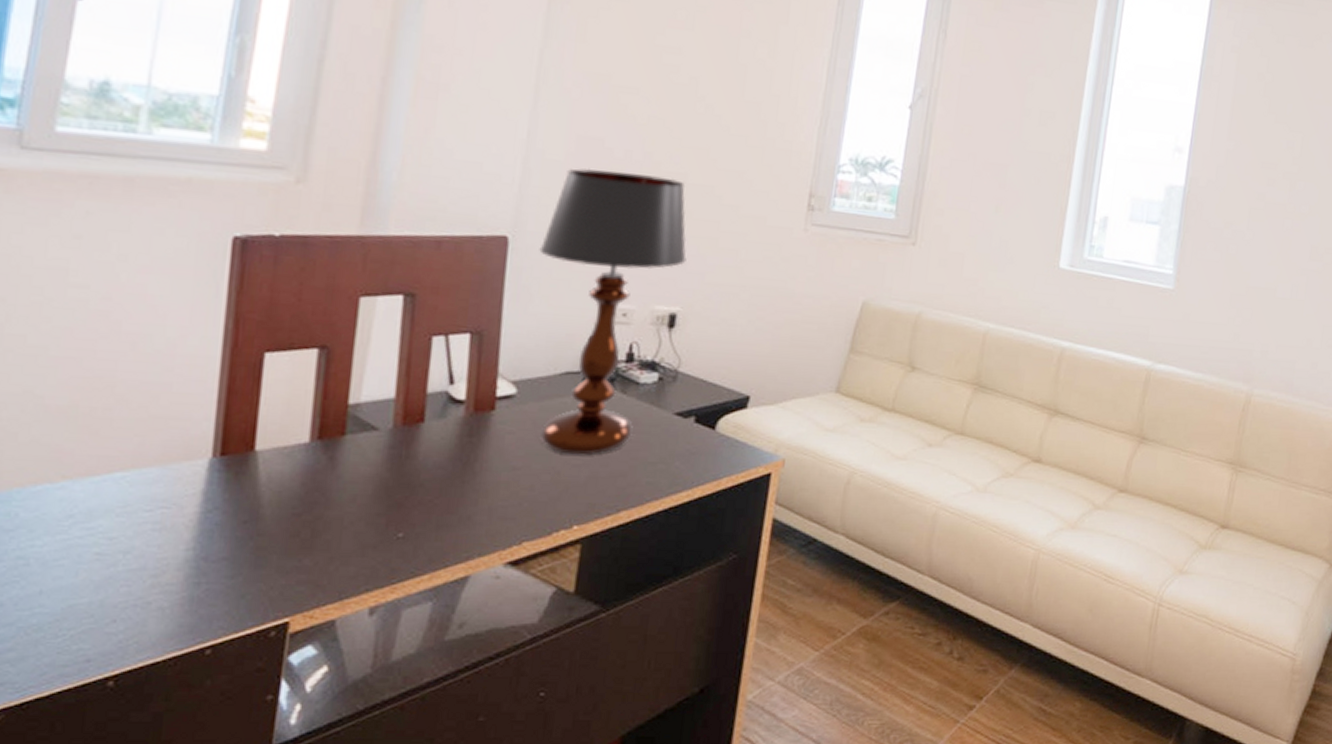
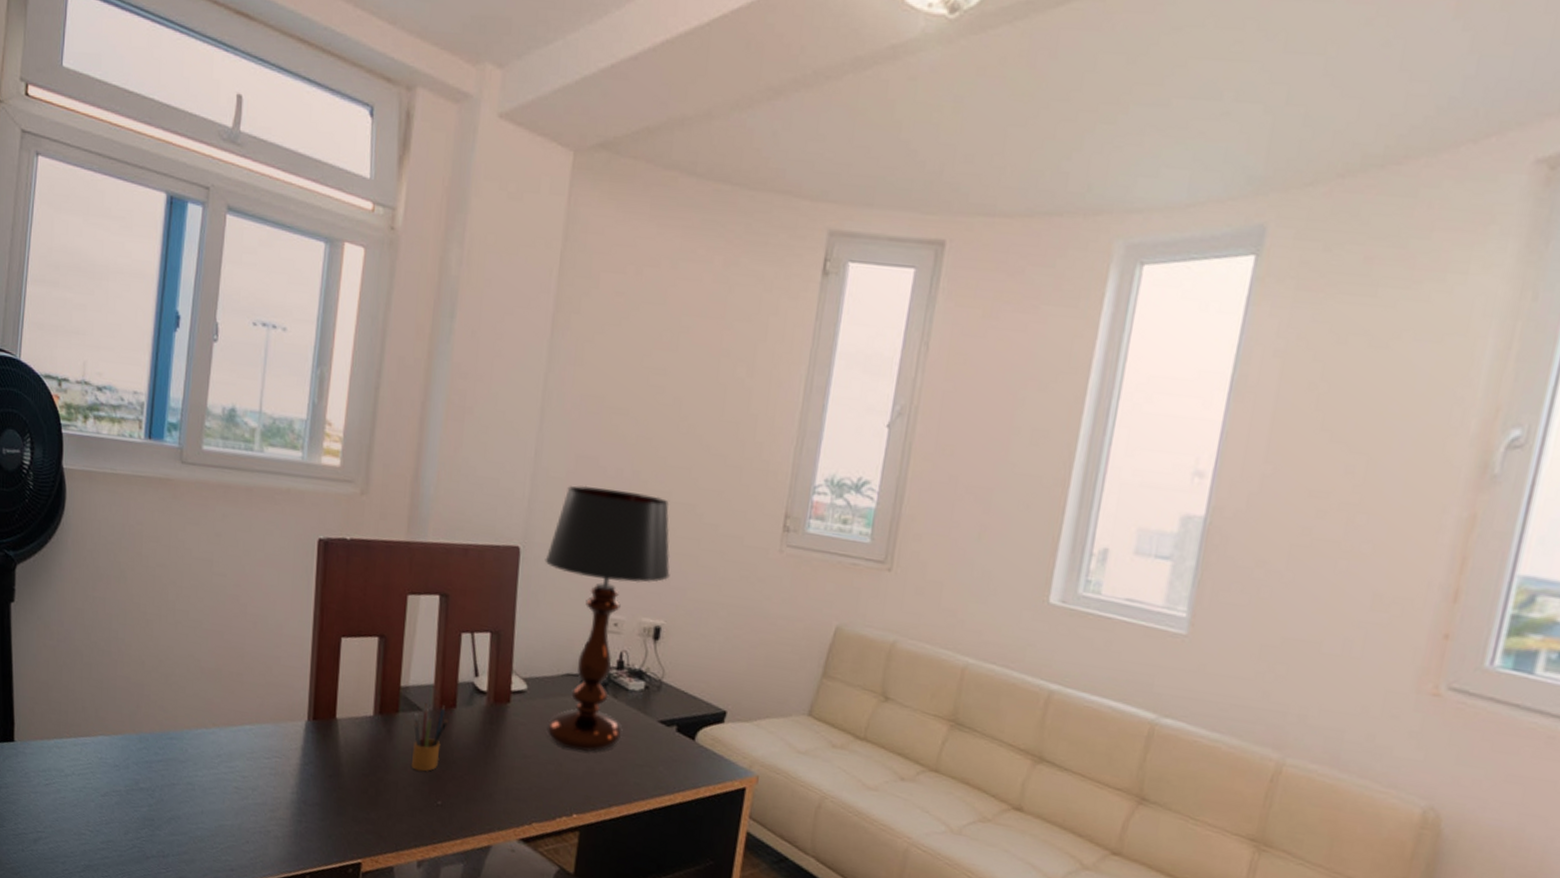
pencil box: none [361,421,414,501] -> present [410,703,448,772]

